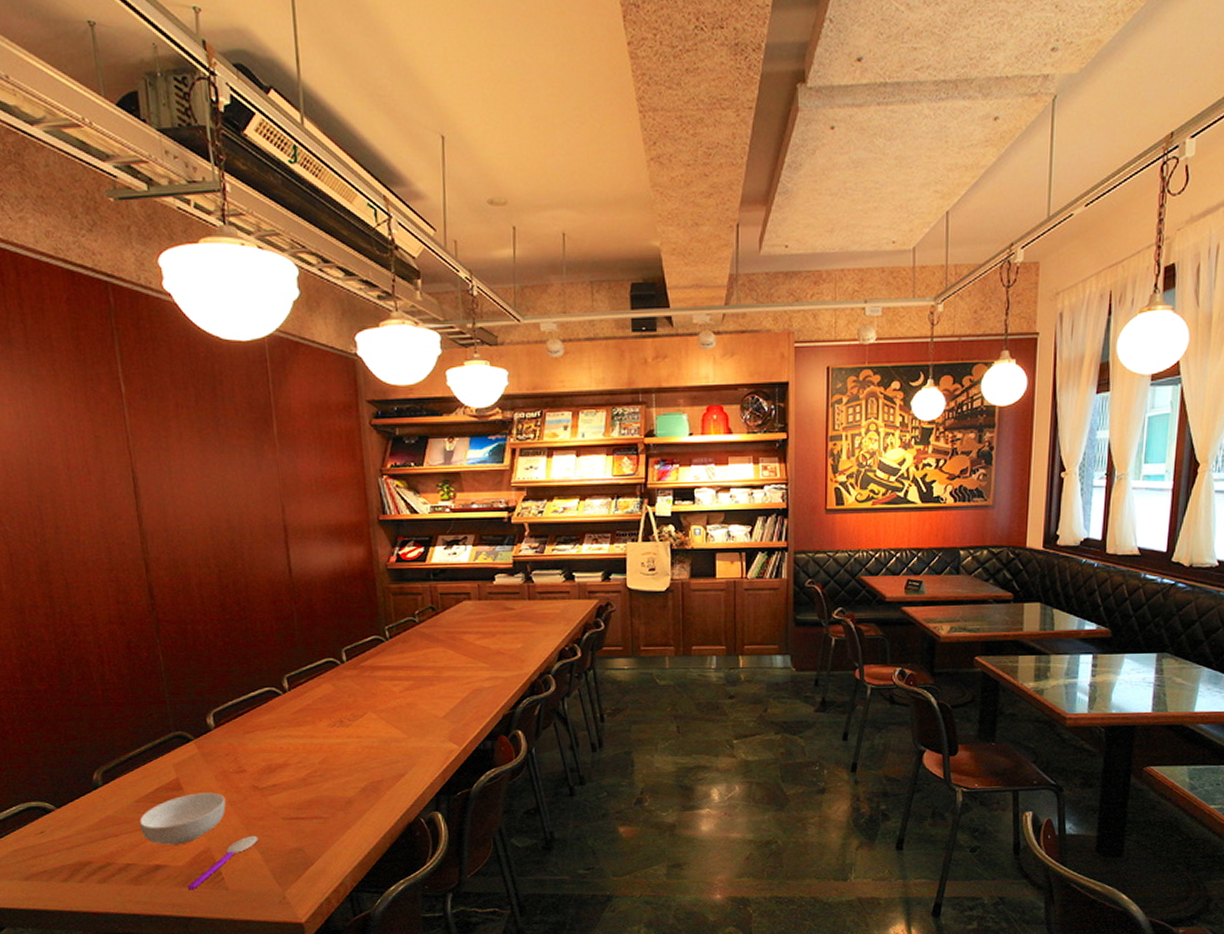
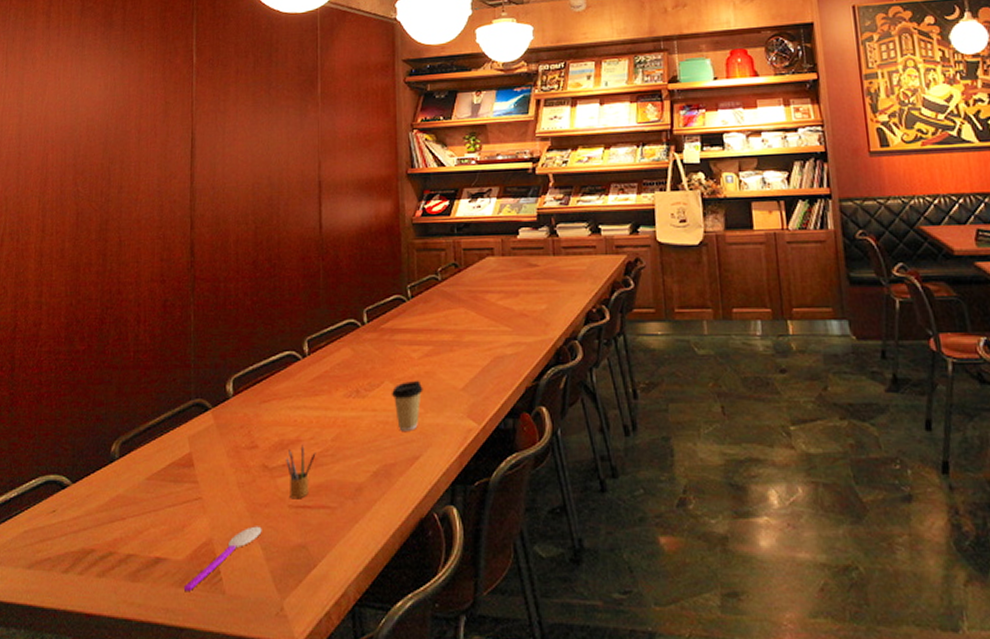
cereal bowl: present [139,792,226,845] -> none [146,471,234,533]
pencil box: none [275,768,305,813] -> present [286,445,316,499]
coffee cup: none [374,710,406,754] -> present [391,380,423,431]

